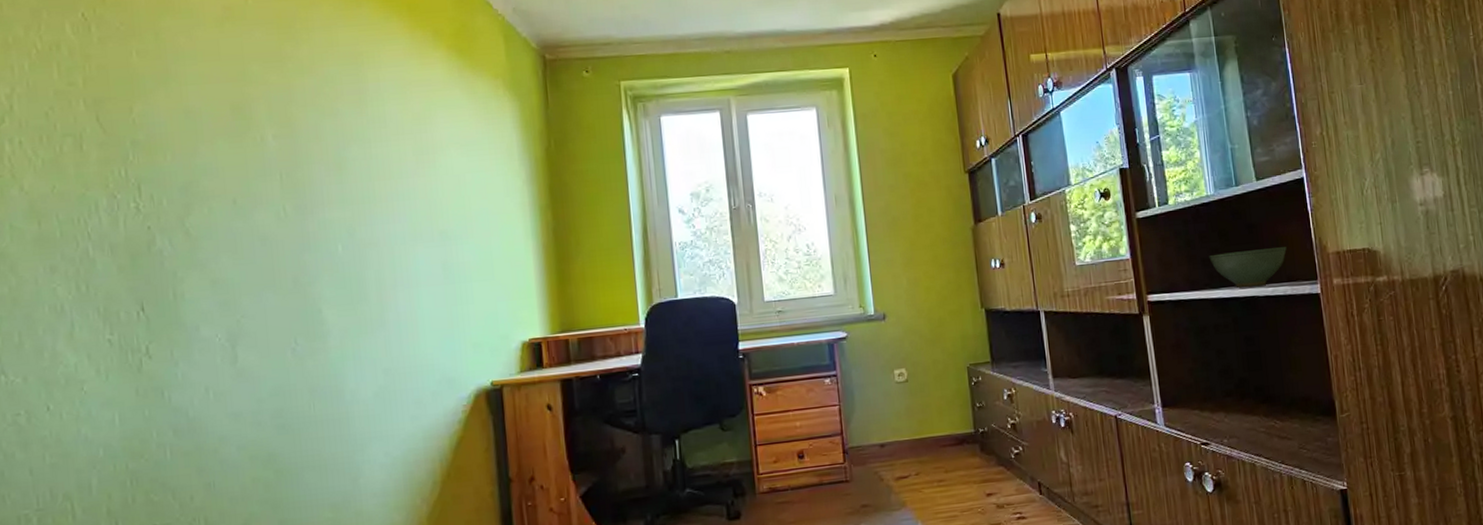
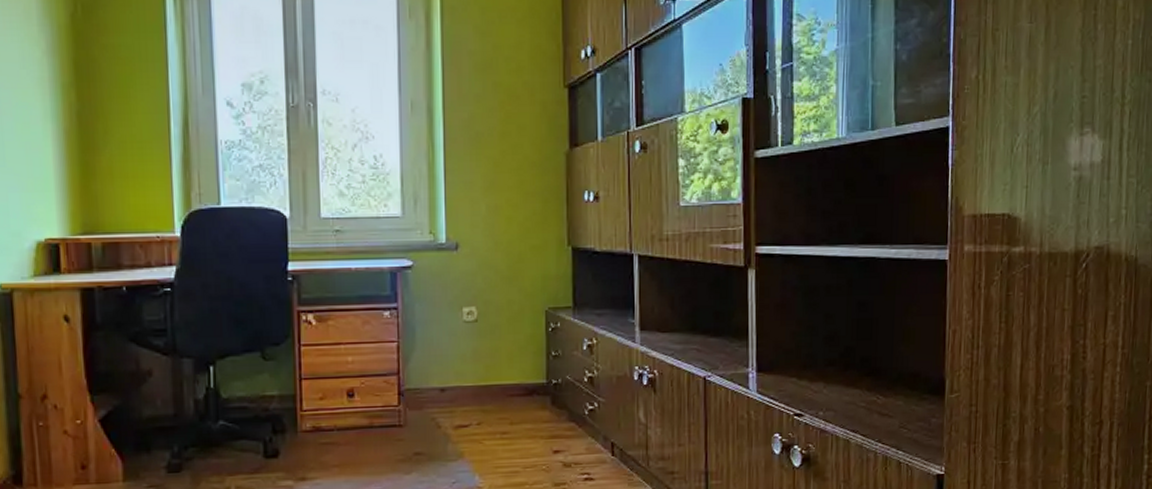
bowl: present [1209,247,1287,287] -> none [830,204,918,247]

